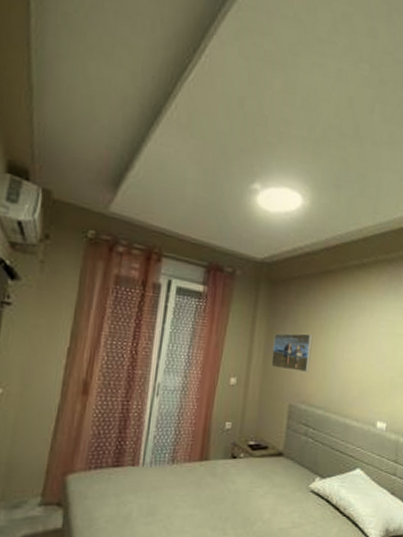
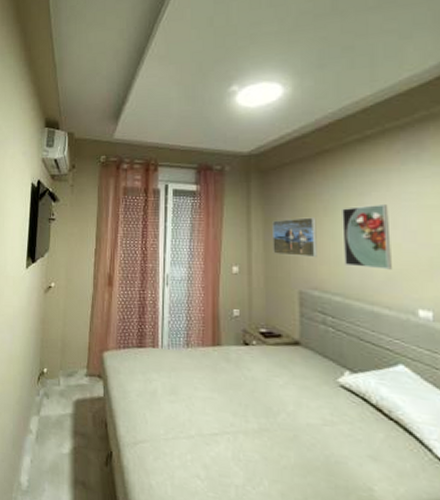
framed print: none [330,327,370,387] -> present [342,205,392,270]

